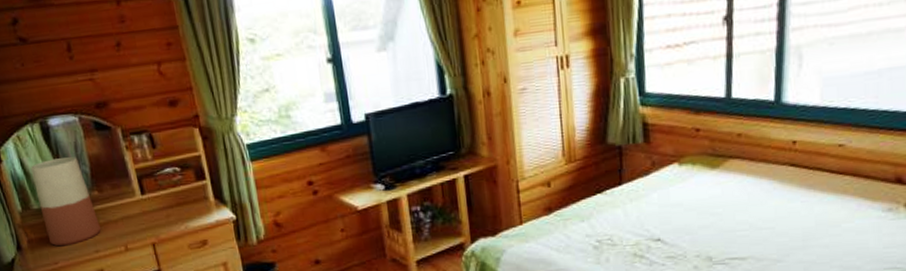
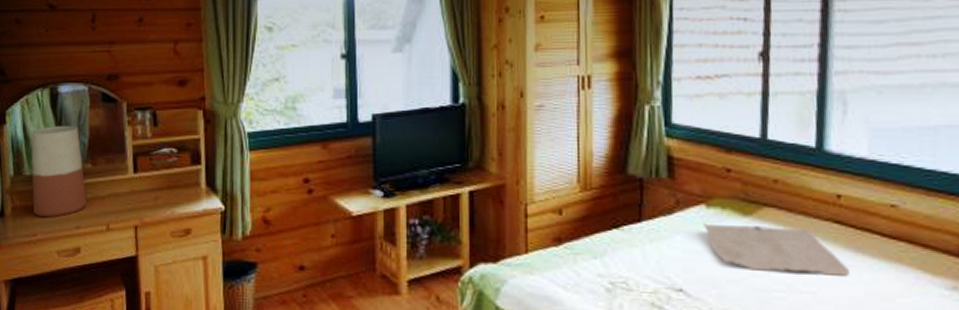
cloth: none [677,173,802,216] -> present [704,223,849,276]

